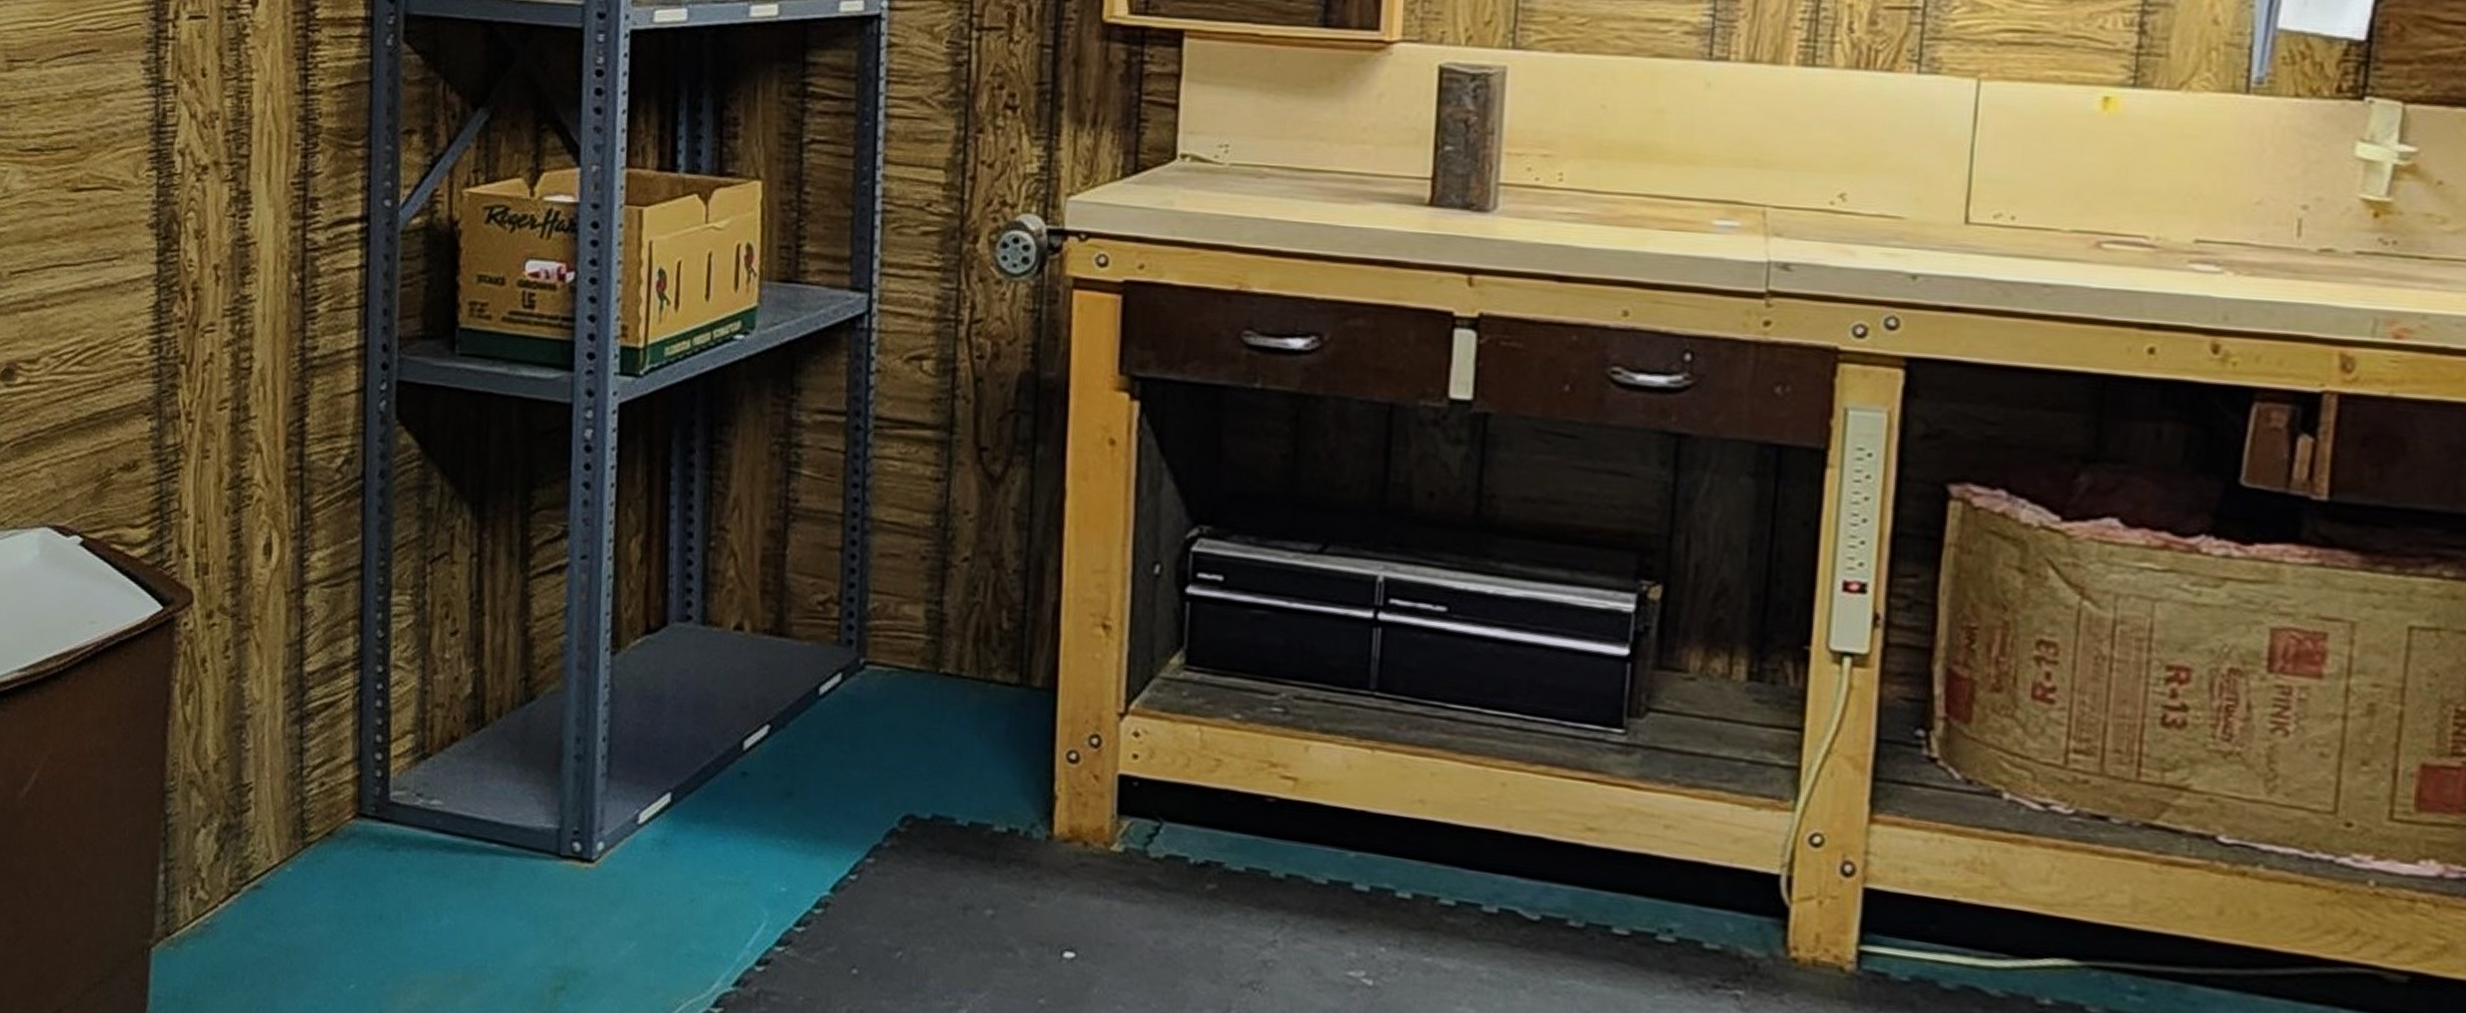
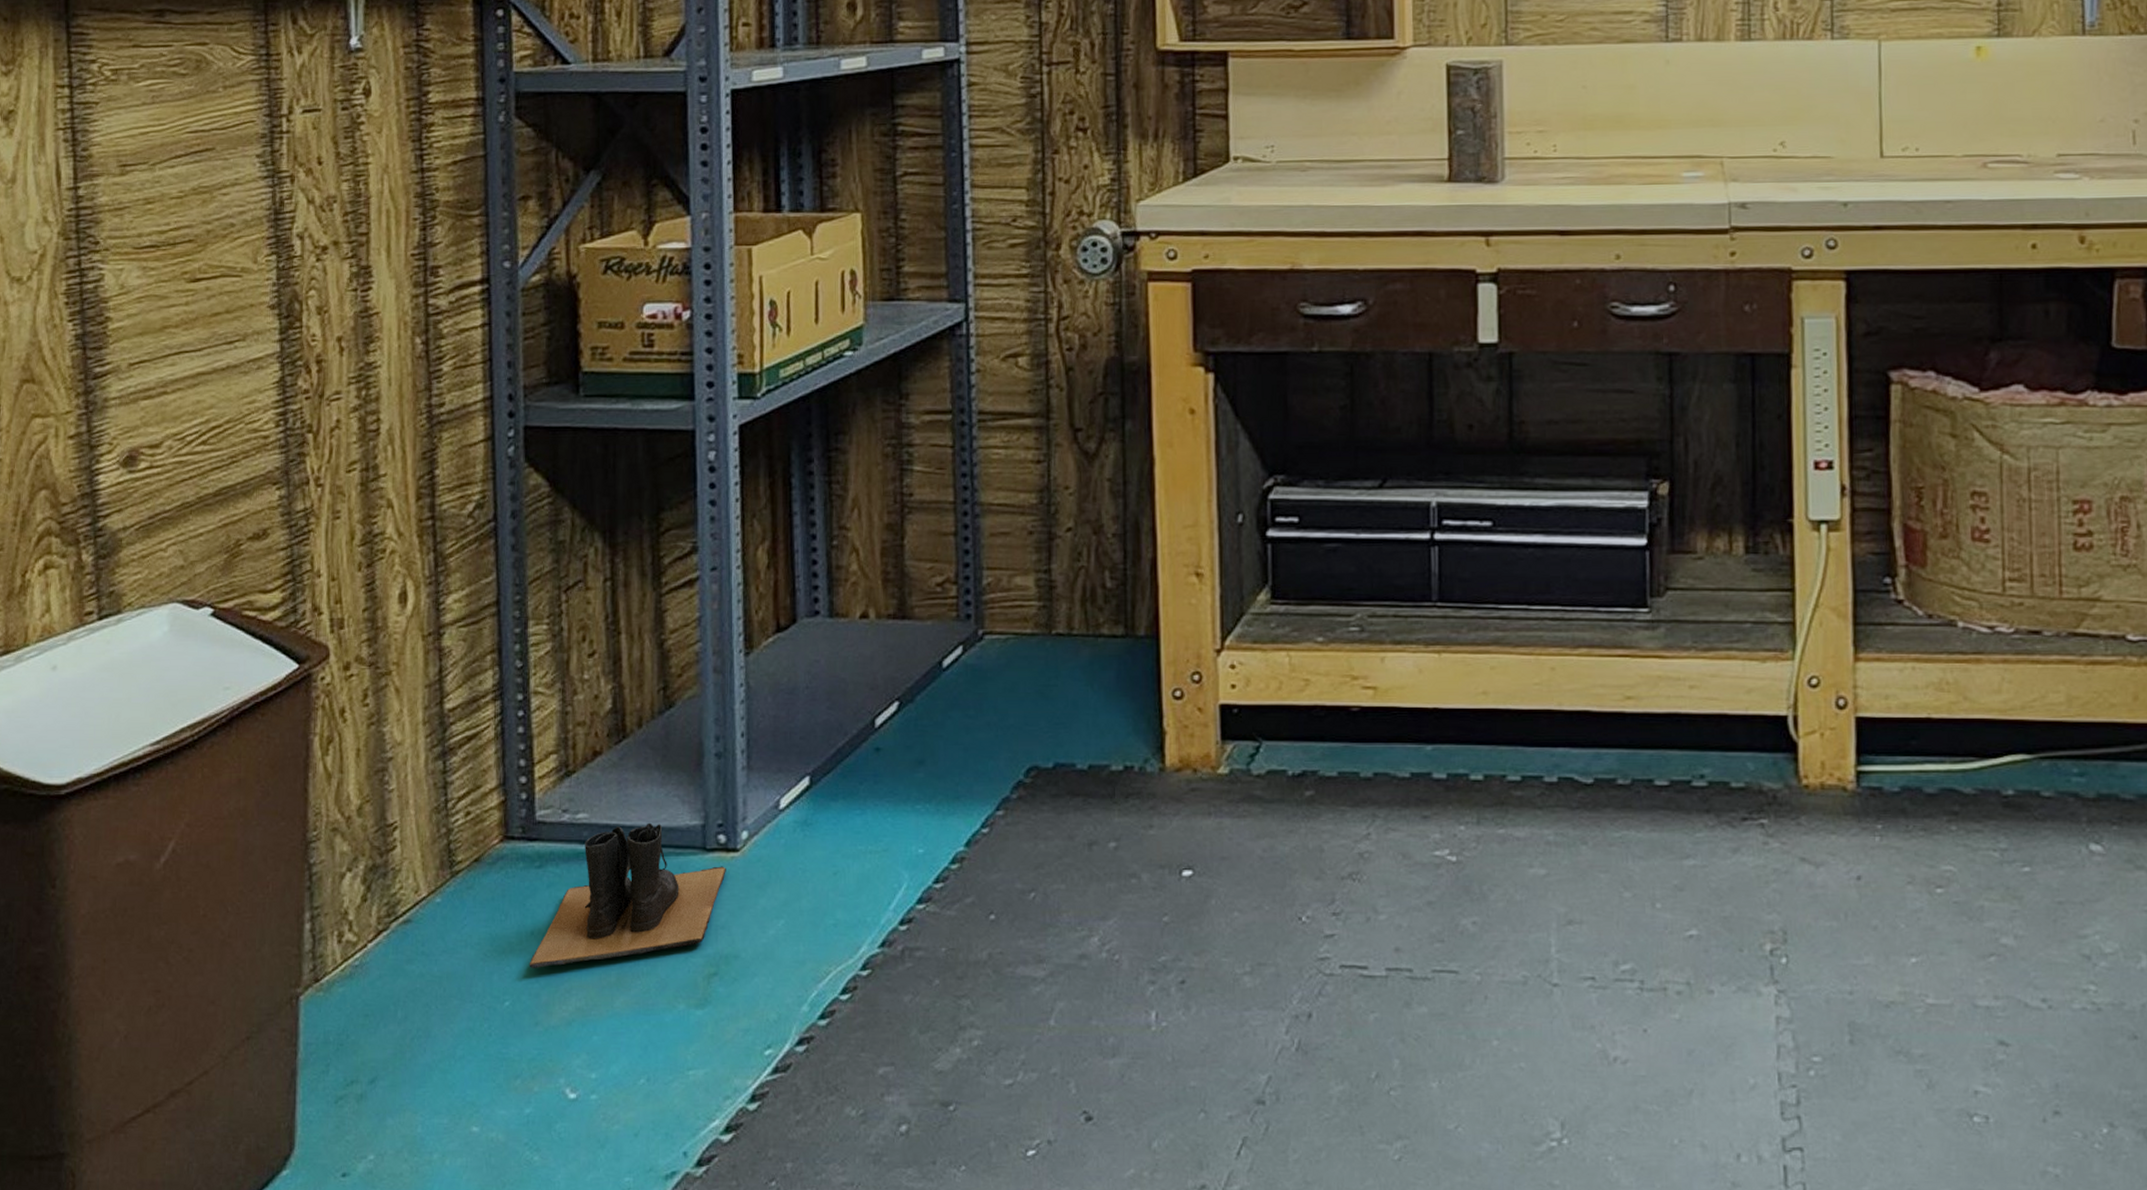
boots: none [375,818,580,956] -> present [529,822,726,968]

